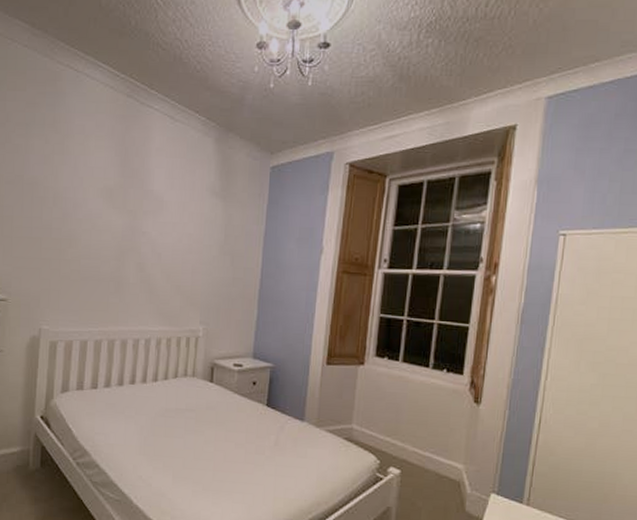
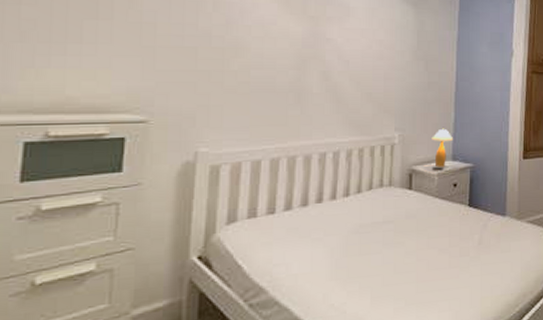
table lamp: none [234,324,256,365] -> present [432,127,454,168]

